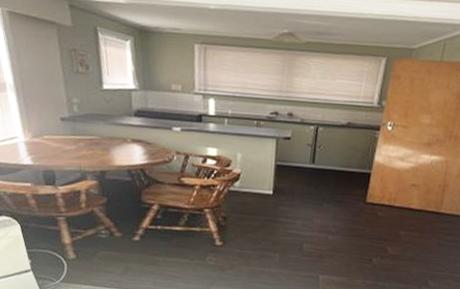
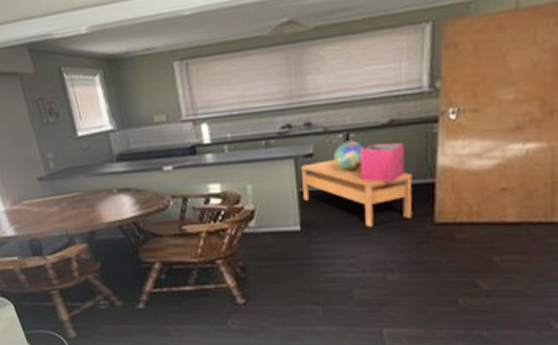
coffee table: none [278,144,357,200] -> present [300,159,413,228]
decorative globe: none [305,132,327,155] -> present [334,140,364,171]
storage bin: none [321,137,355,168] -> present [359,142,405,182]

